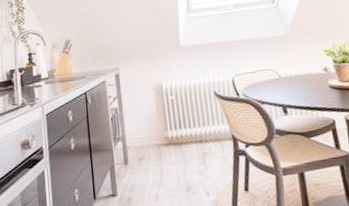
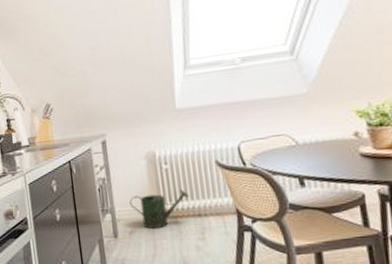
watering can: none [139,118,192,155] -> present [129,189,190,229]

